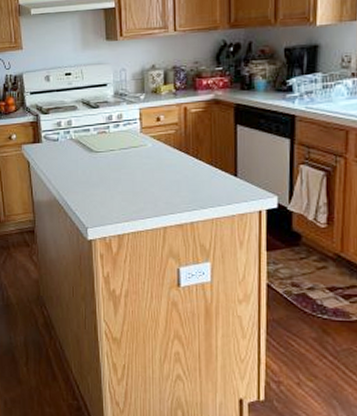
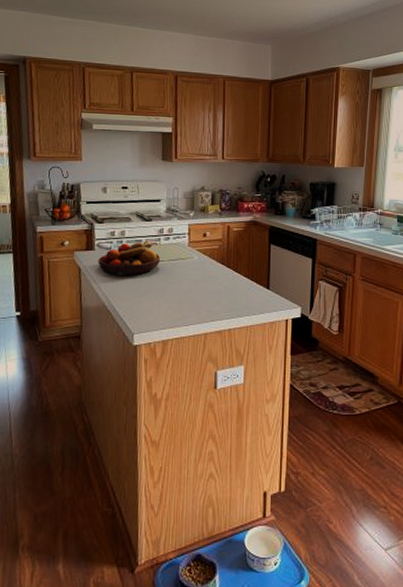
fruit bowl: none [46,129,111,169] -> present [98,240,161,277]

